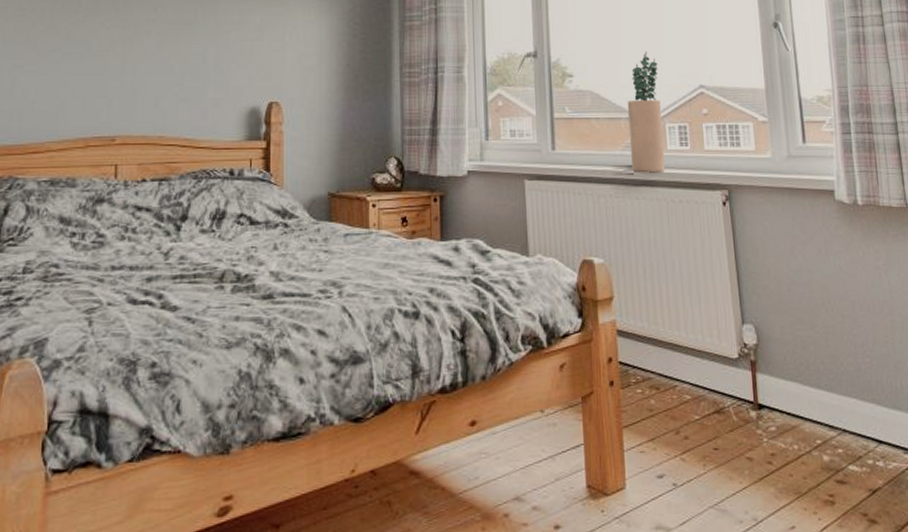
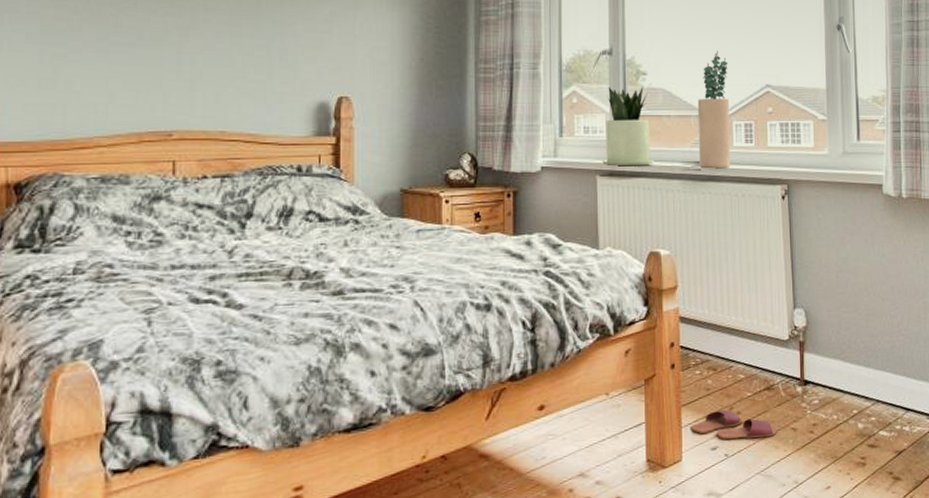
planter: none [530,88,585,171] -> present [602,86,655,167]
slippers: none [633,433,731,468] -> present [690,409,777,440]

